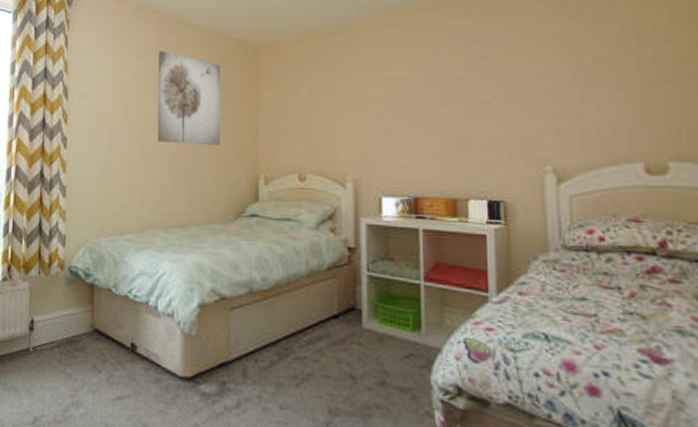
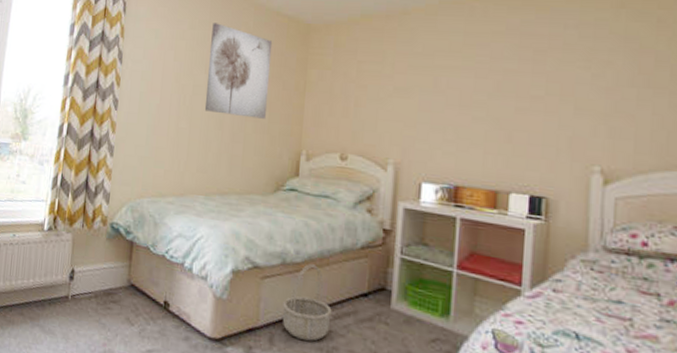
basket: none [254,290,304,370] -> present [283,264,332,342]

